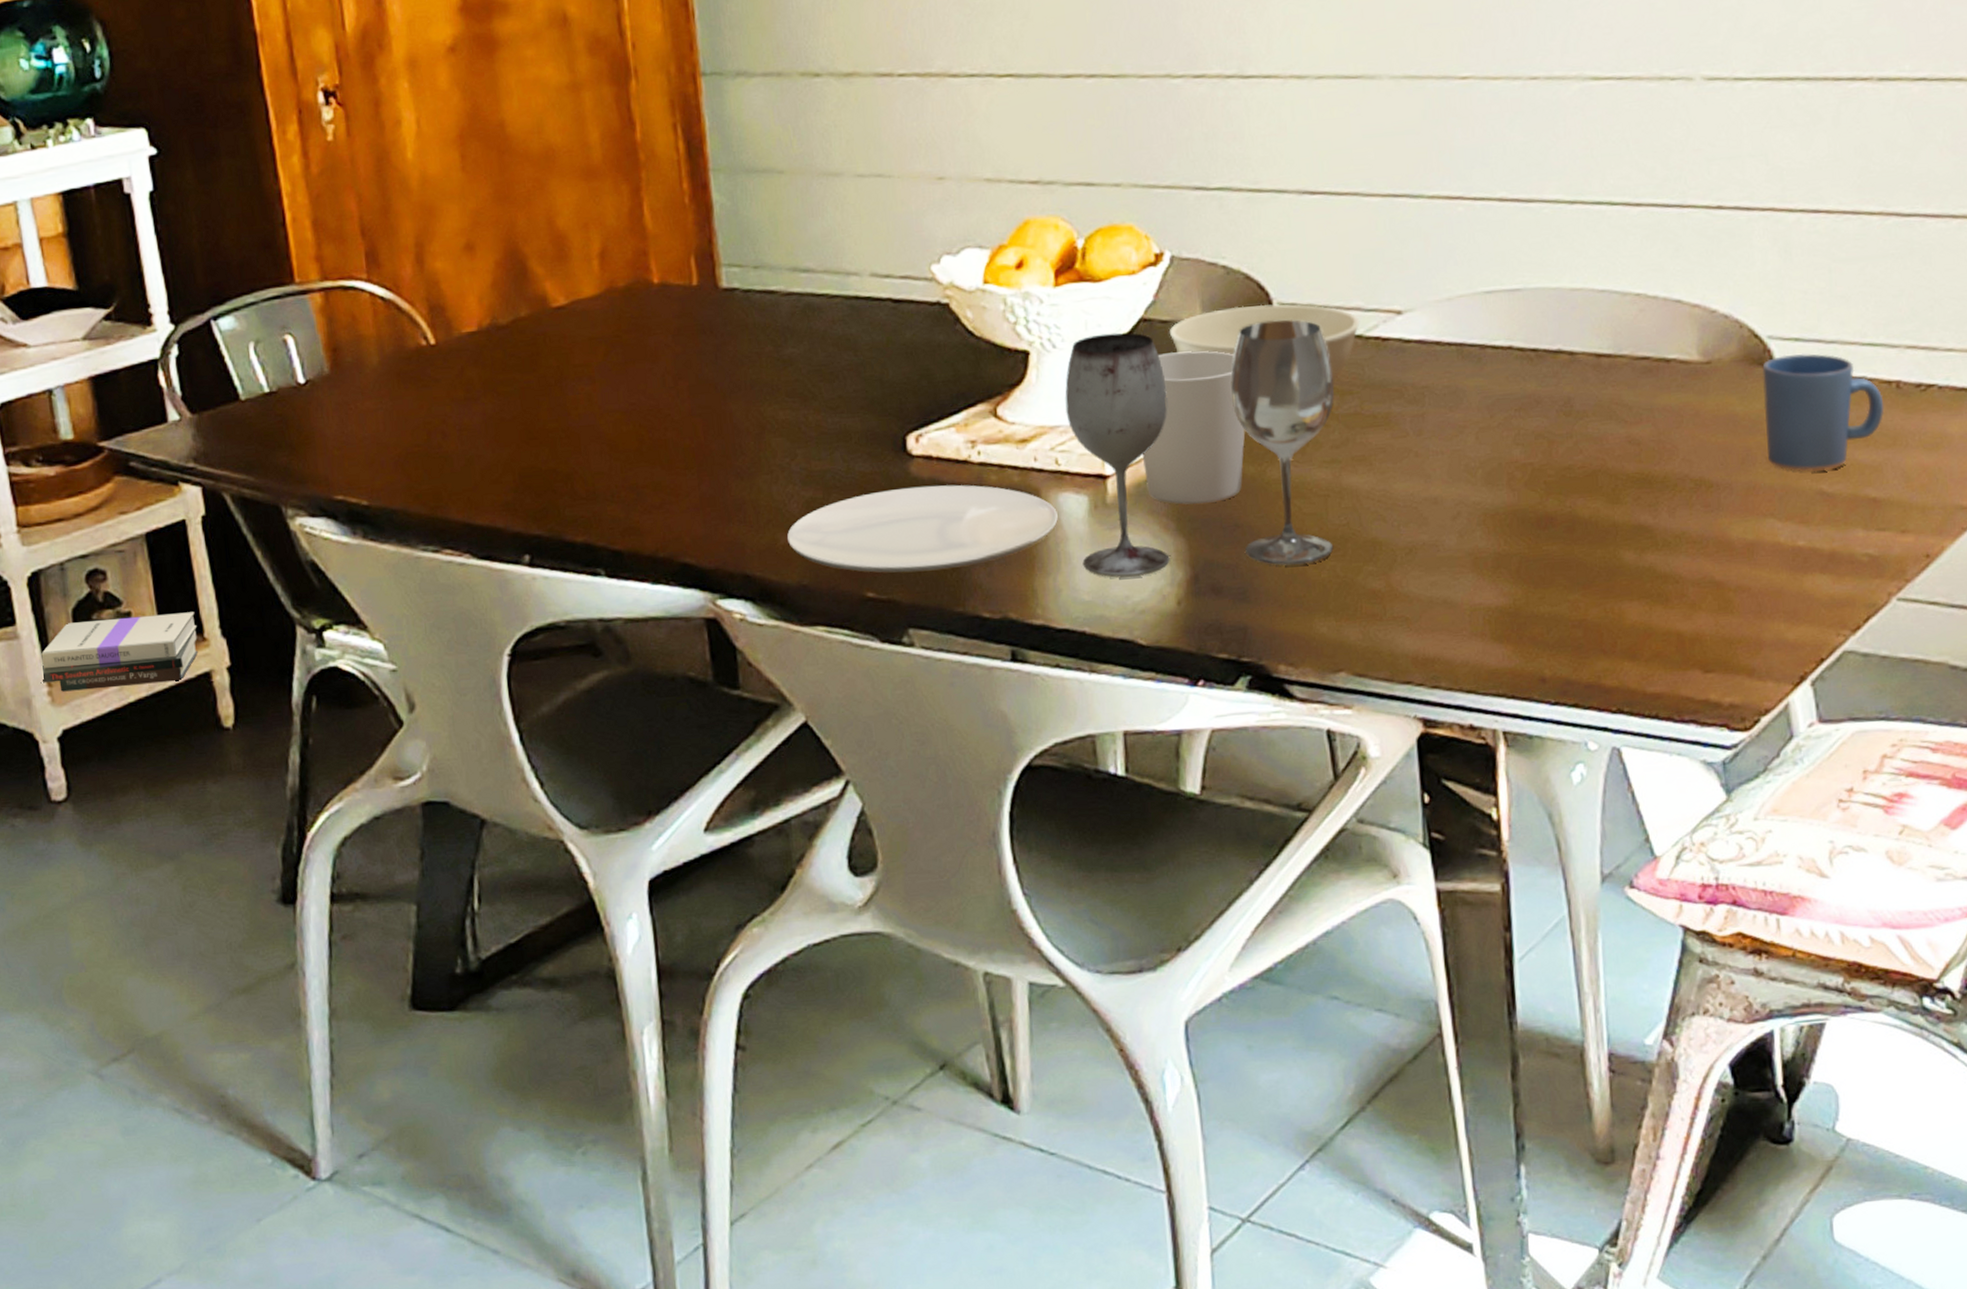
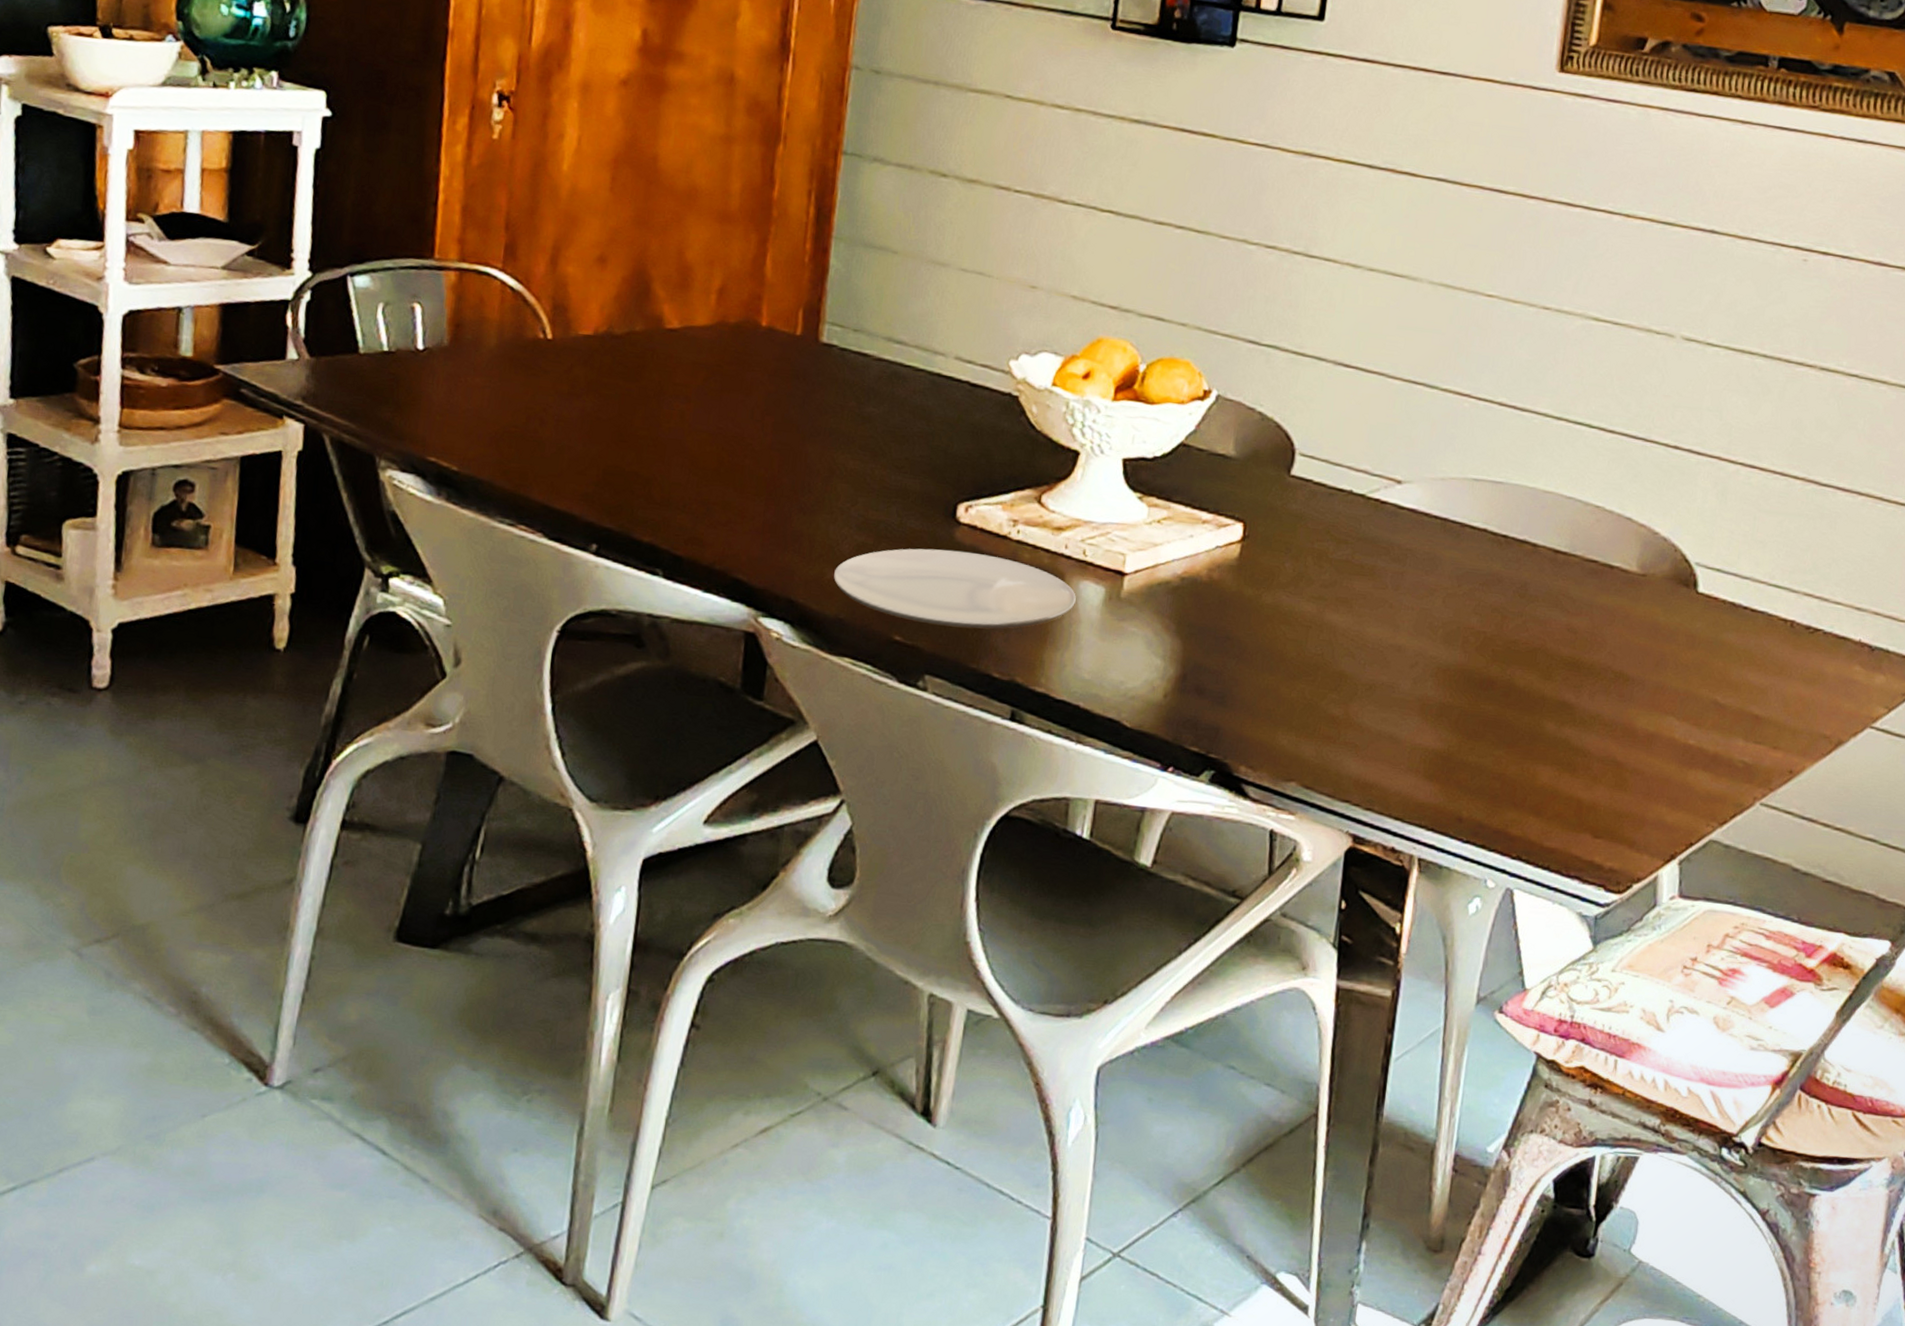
books: present [40,611,199,692] -> none [107,525,272,598]
wineglass: present [1065,319,1335,578] -> none [1089,449,1335,683]
dixie cup: present [1142,350,1245,505] -> none [1157,477,1254,614]
bowl: present [1169,303,1360,381] -> none [1202,448,1366,529]
mug: present [1762,353,1885,473] -> none [1678,581,1778,685]

